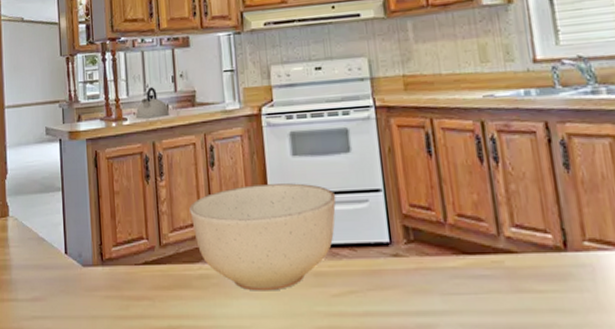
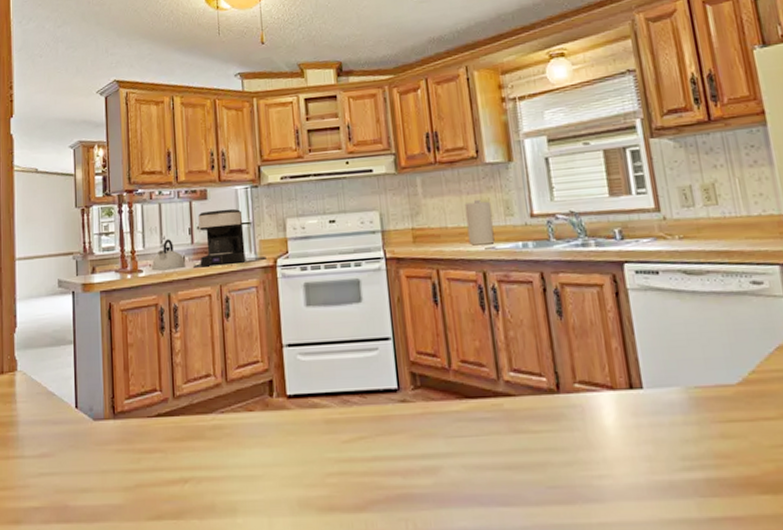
coffee maker: none [177,56,251,116] -> present [193,208,266,268]
bowl: present [189,183,336,291] -> none [204,332,348,440]
paper towel holder: none [459,45,494,93] -> present [464,200,495,246]

